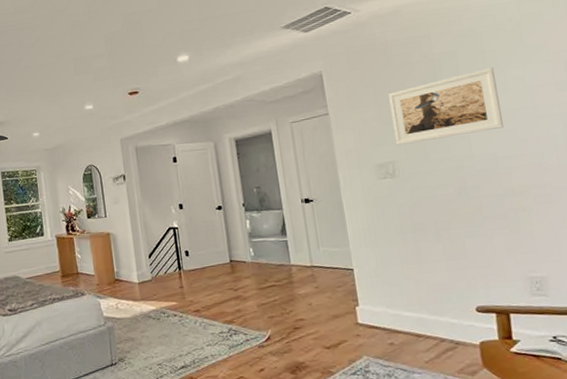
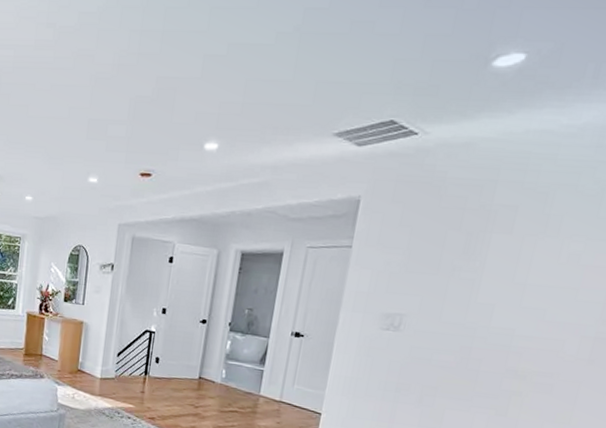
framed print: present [388,67,504,145] -> none [413,234,552,305]

